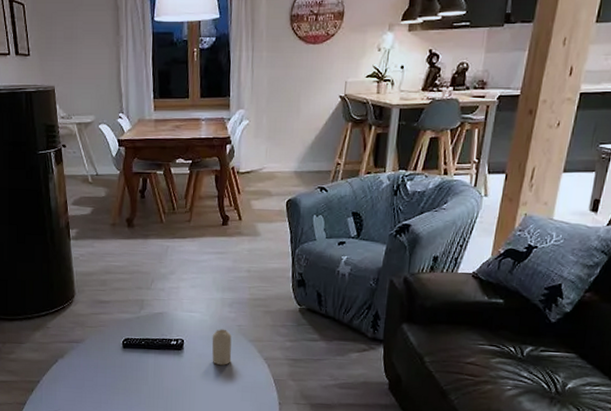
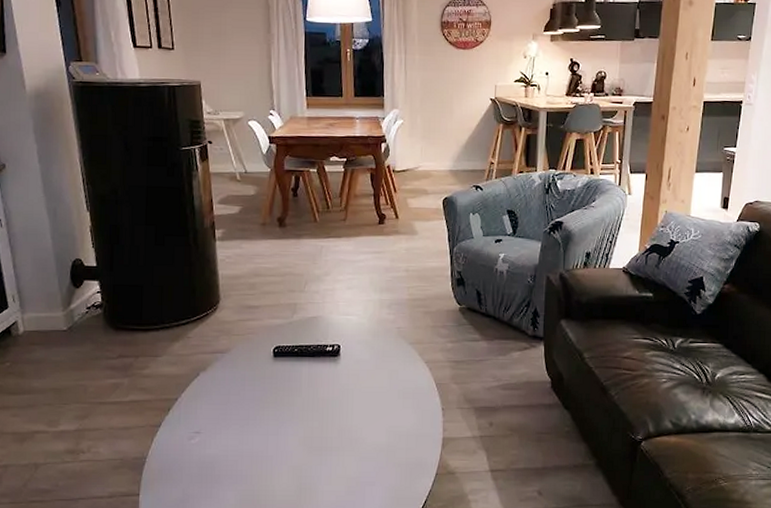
candle: present [212,329,232,365] -> none [370,332,392,371]

